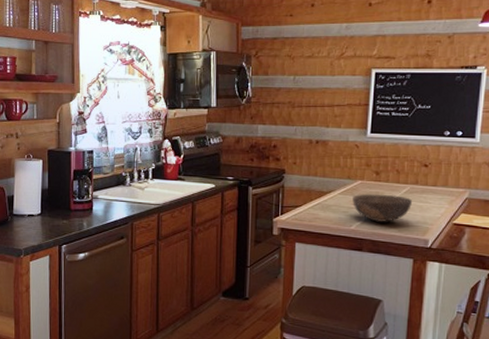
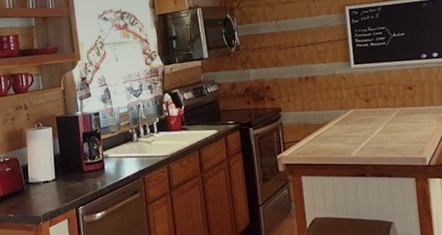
bowl: present [353,193,413,222] -> none [348,119,405,147]

